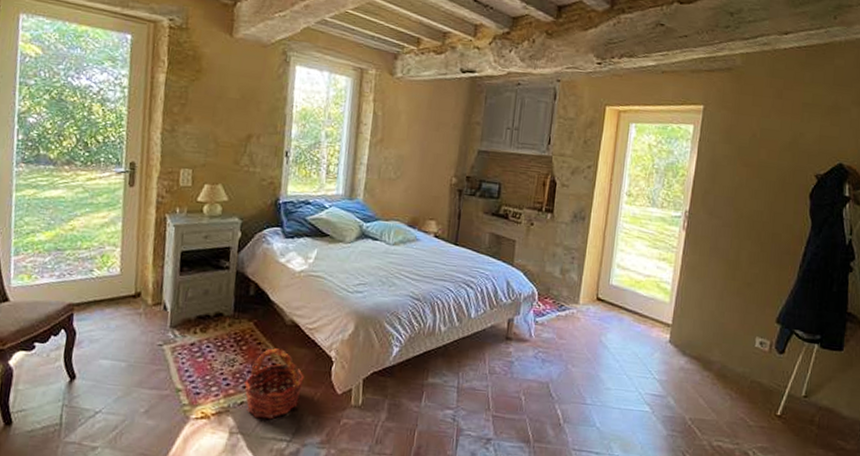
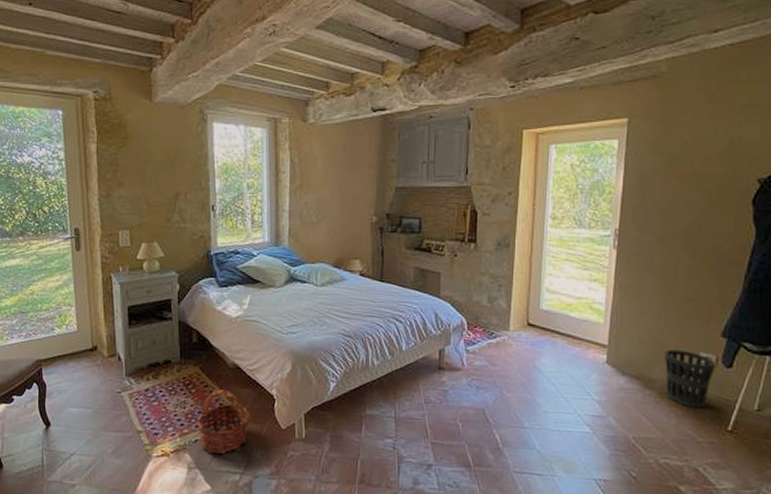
wastebasket: none [722,332,769,392] -> present [664,349,715,408]

